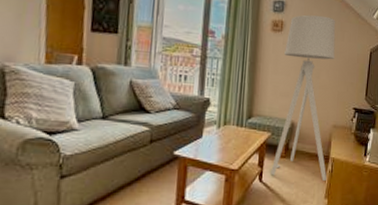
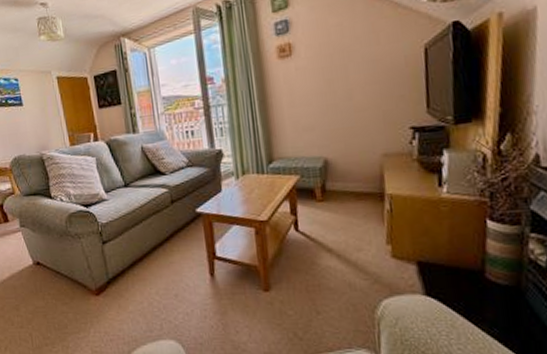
floor lamp: present [270,15,336,181] -> none [299,20,386,223]

